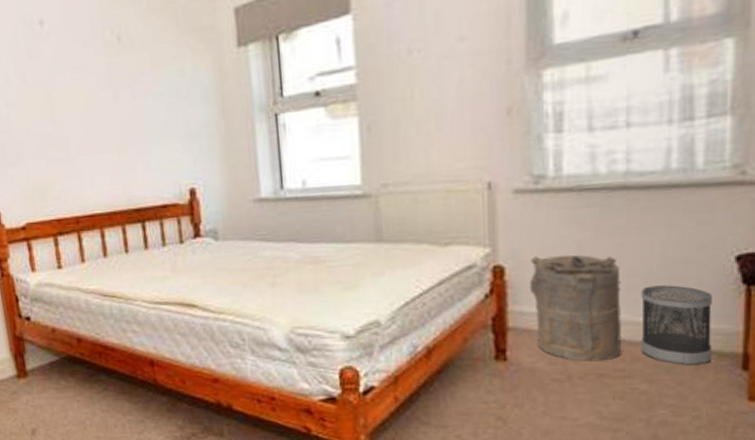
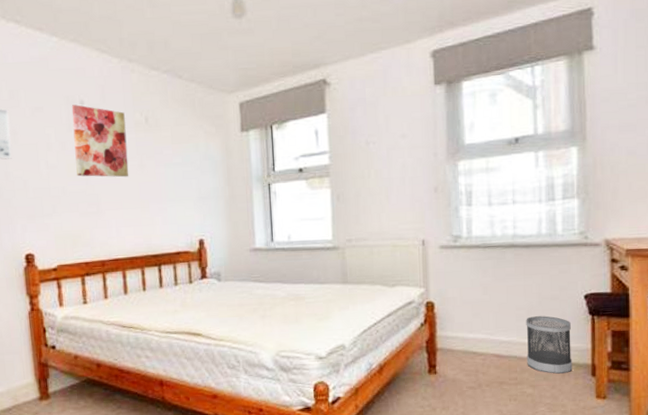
wall art: none [29,25,102,116] -> present [71,104,129,178]
laundry hamper: present [529,254,623,362] -> none [451,293,514,373]

